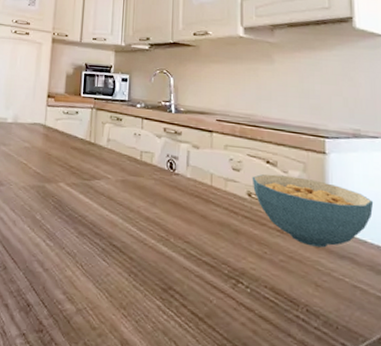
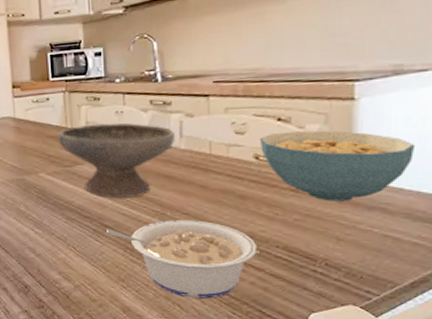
bowl: none [81,141,182,220] -> present [58,122,175,198]
legume: none [114,247,248,338] -> present [107,220,258,299]

